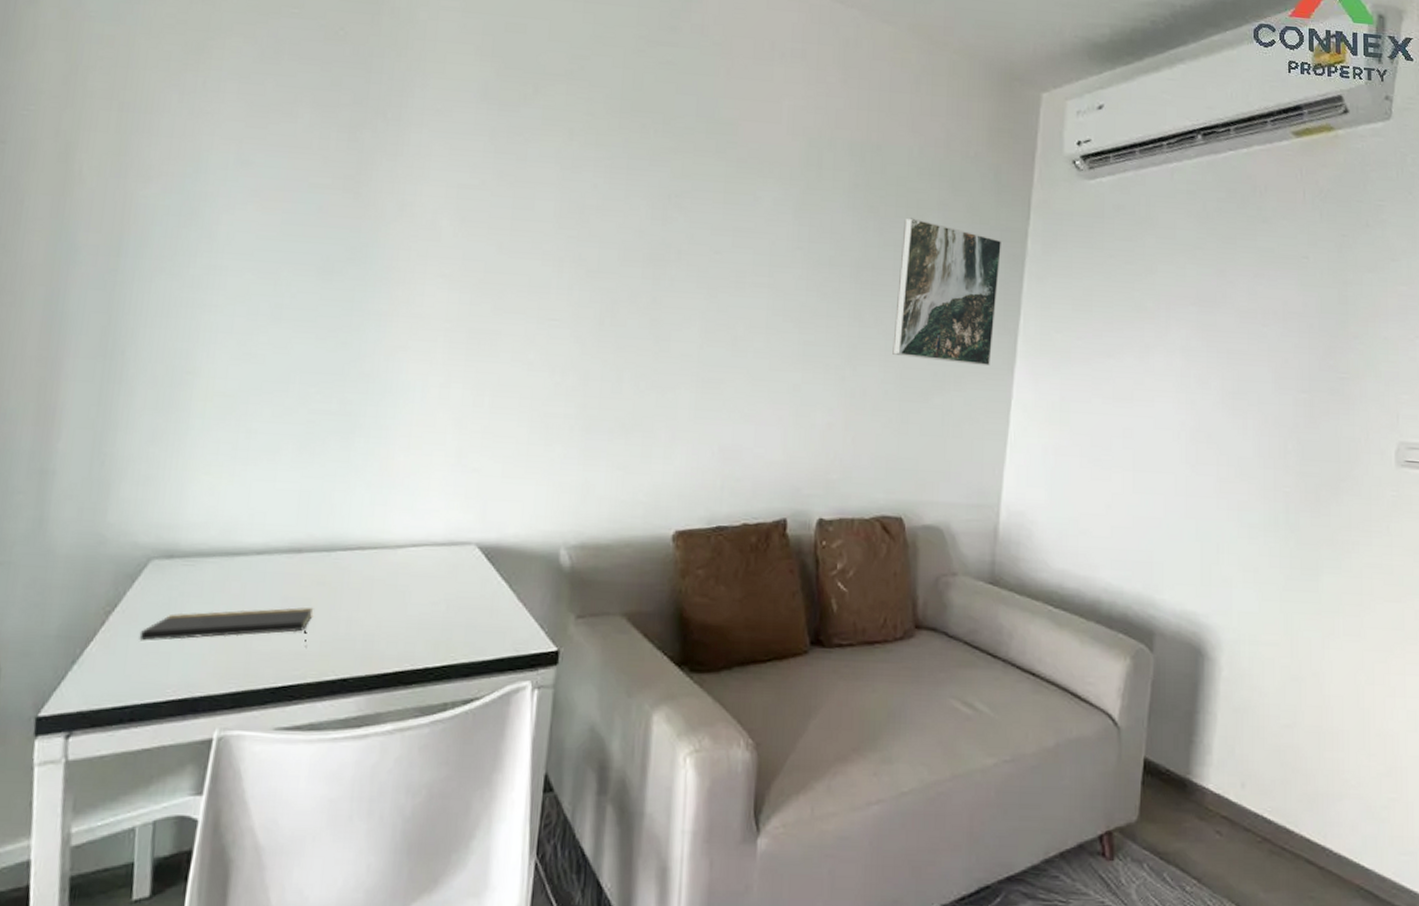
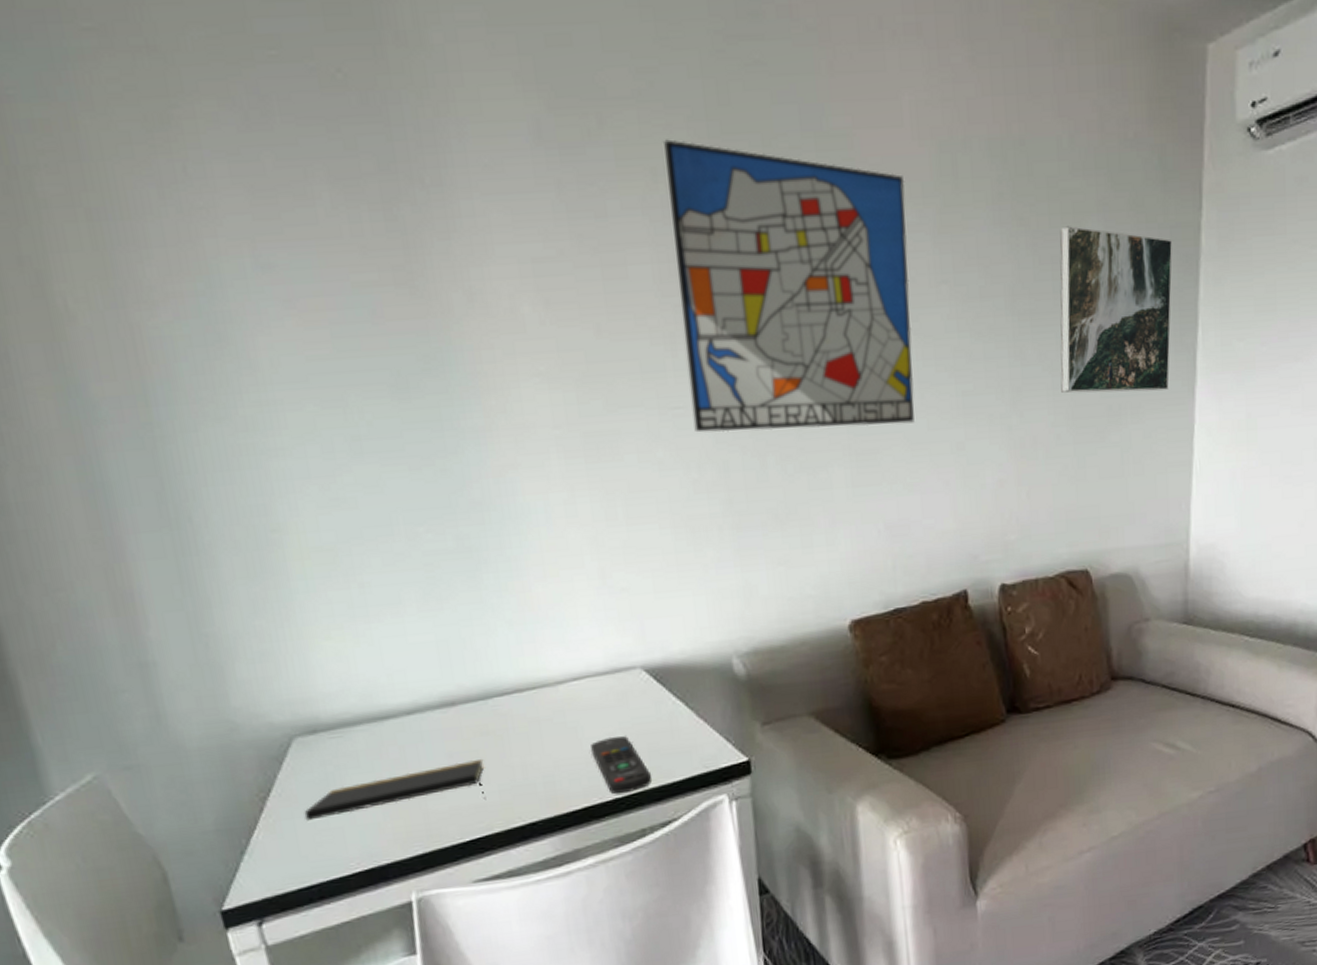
remote control: none [414,605,464,664] -> present [591,736,653,794]
wall art: none [565,109,777,362] -> present [664,139,914,433]

